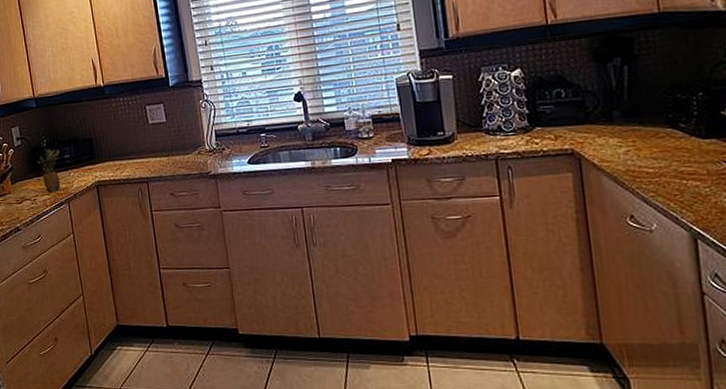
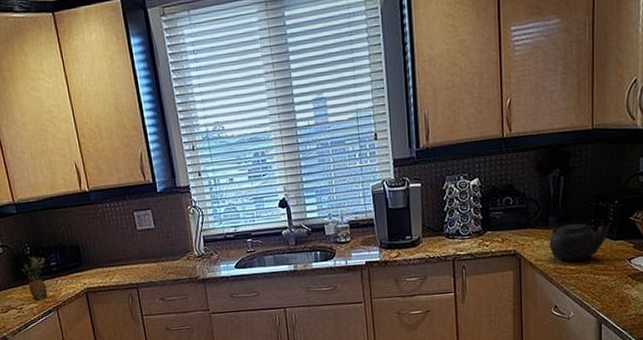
teapot: none [615,119,695,164] -> present [549,223,610,262]

